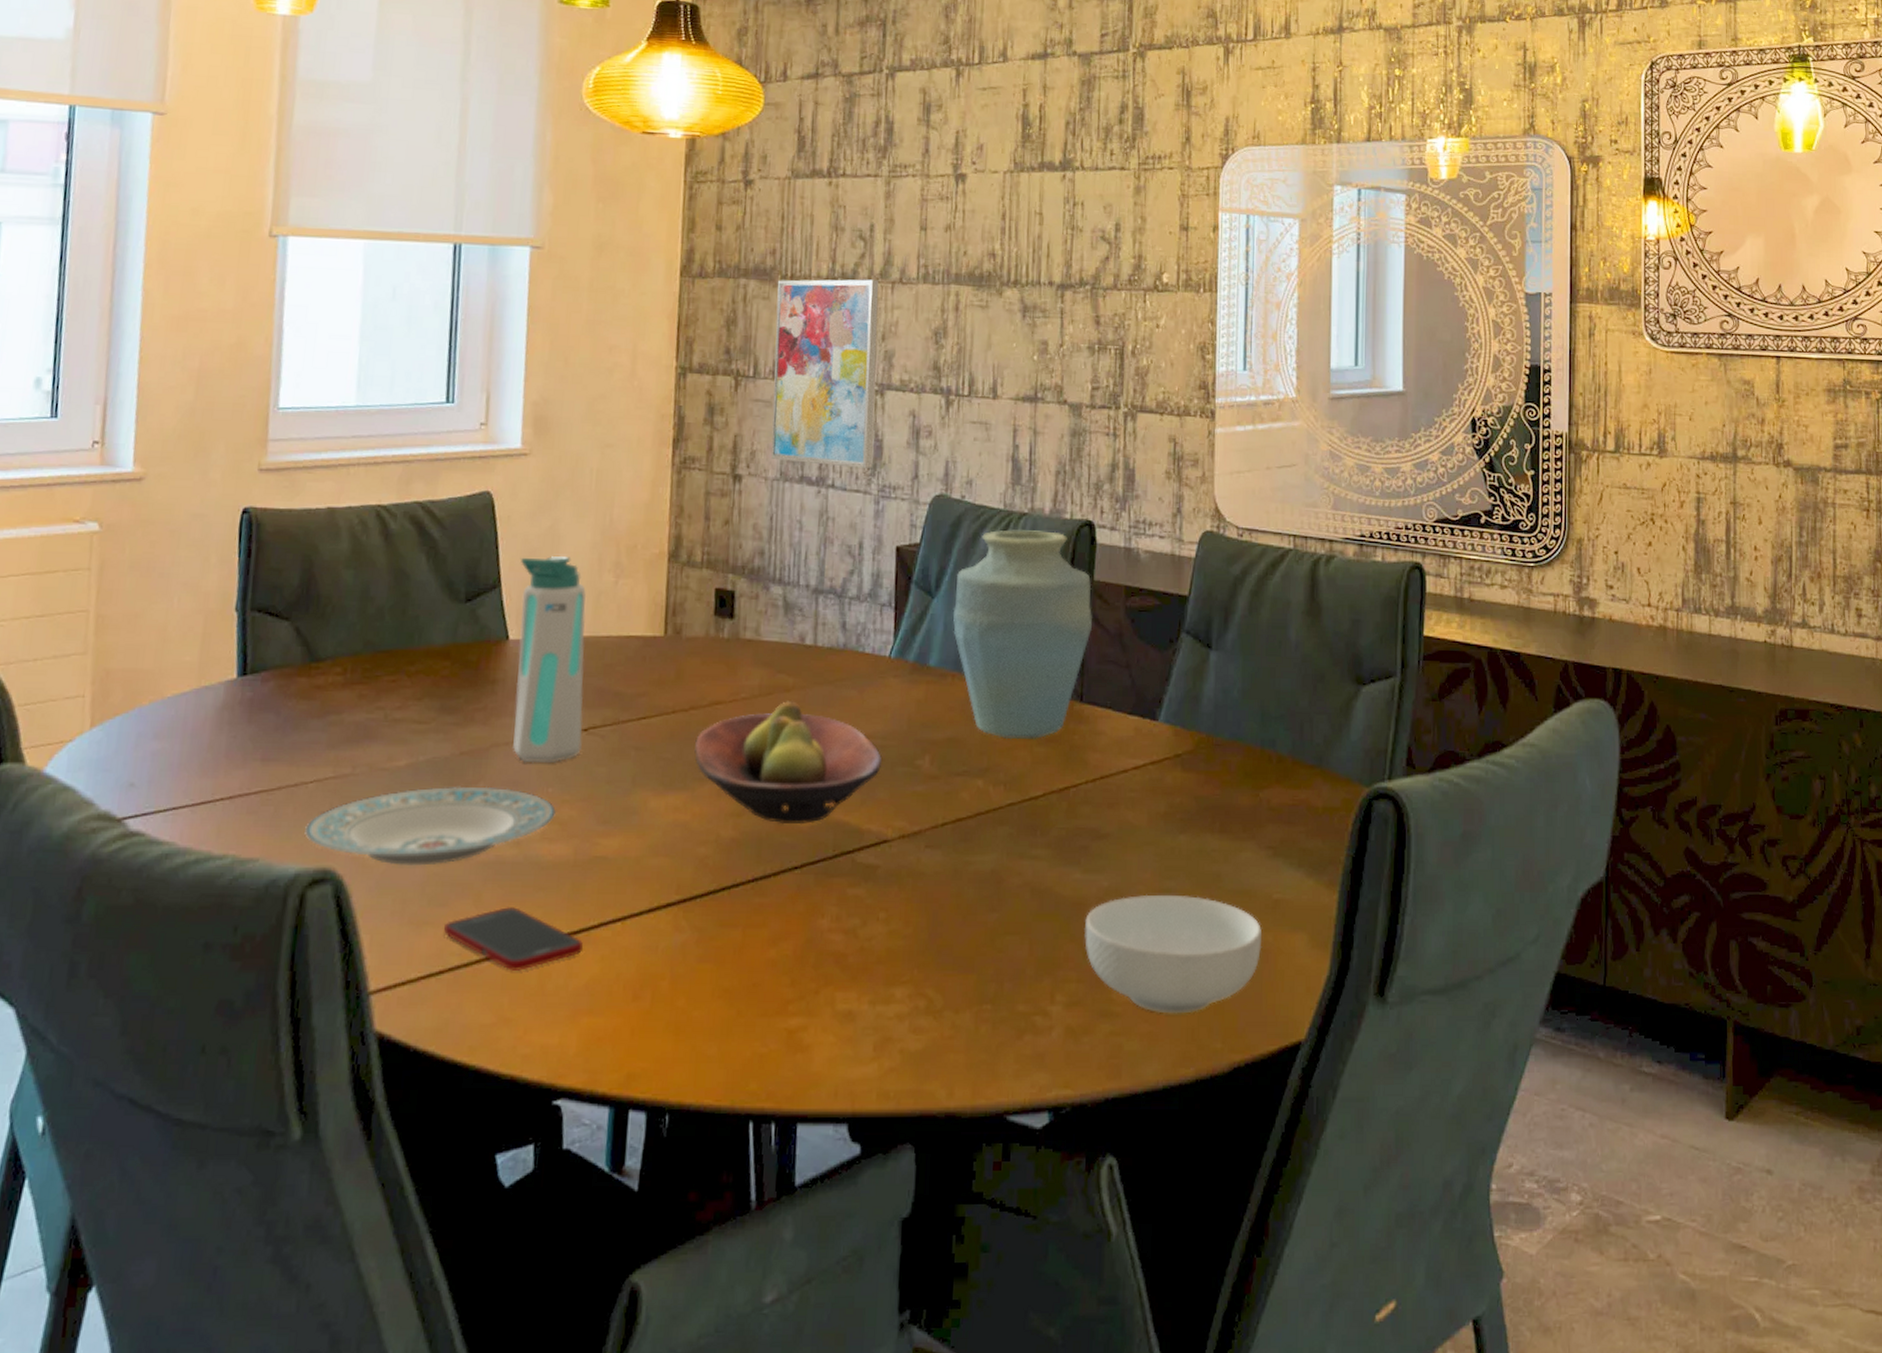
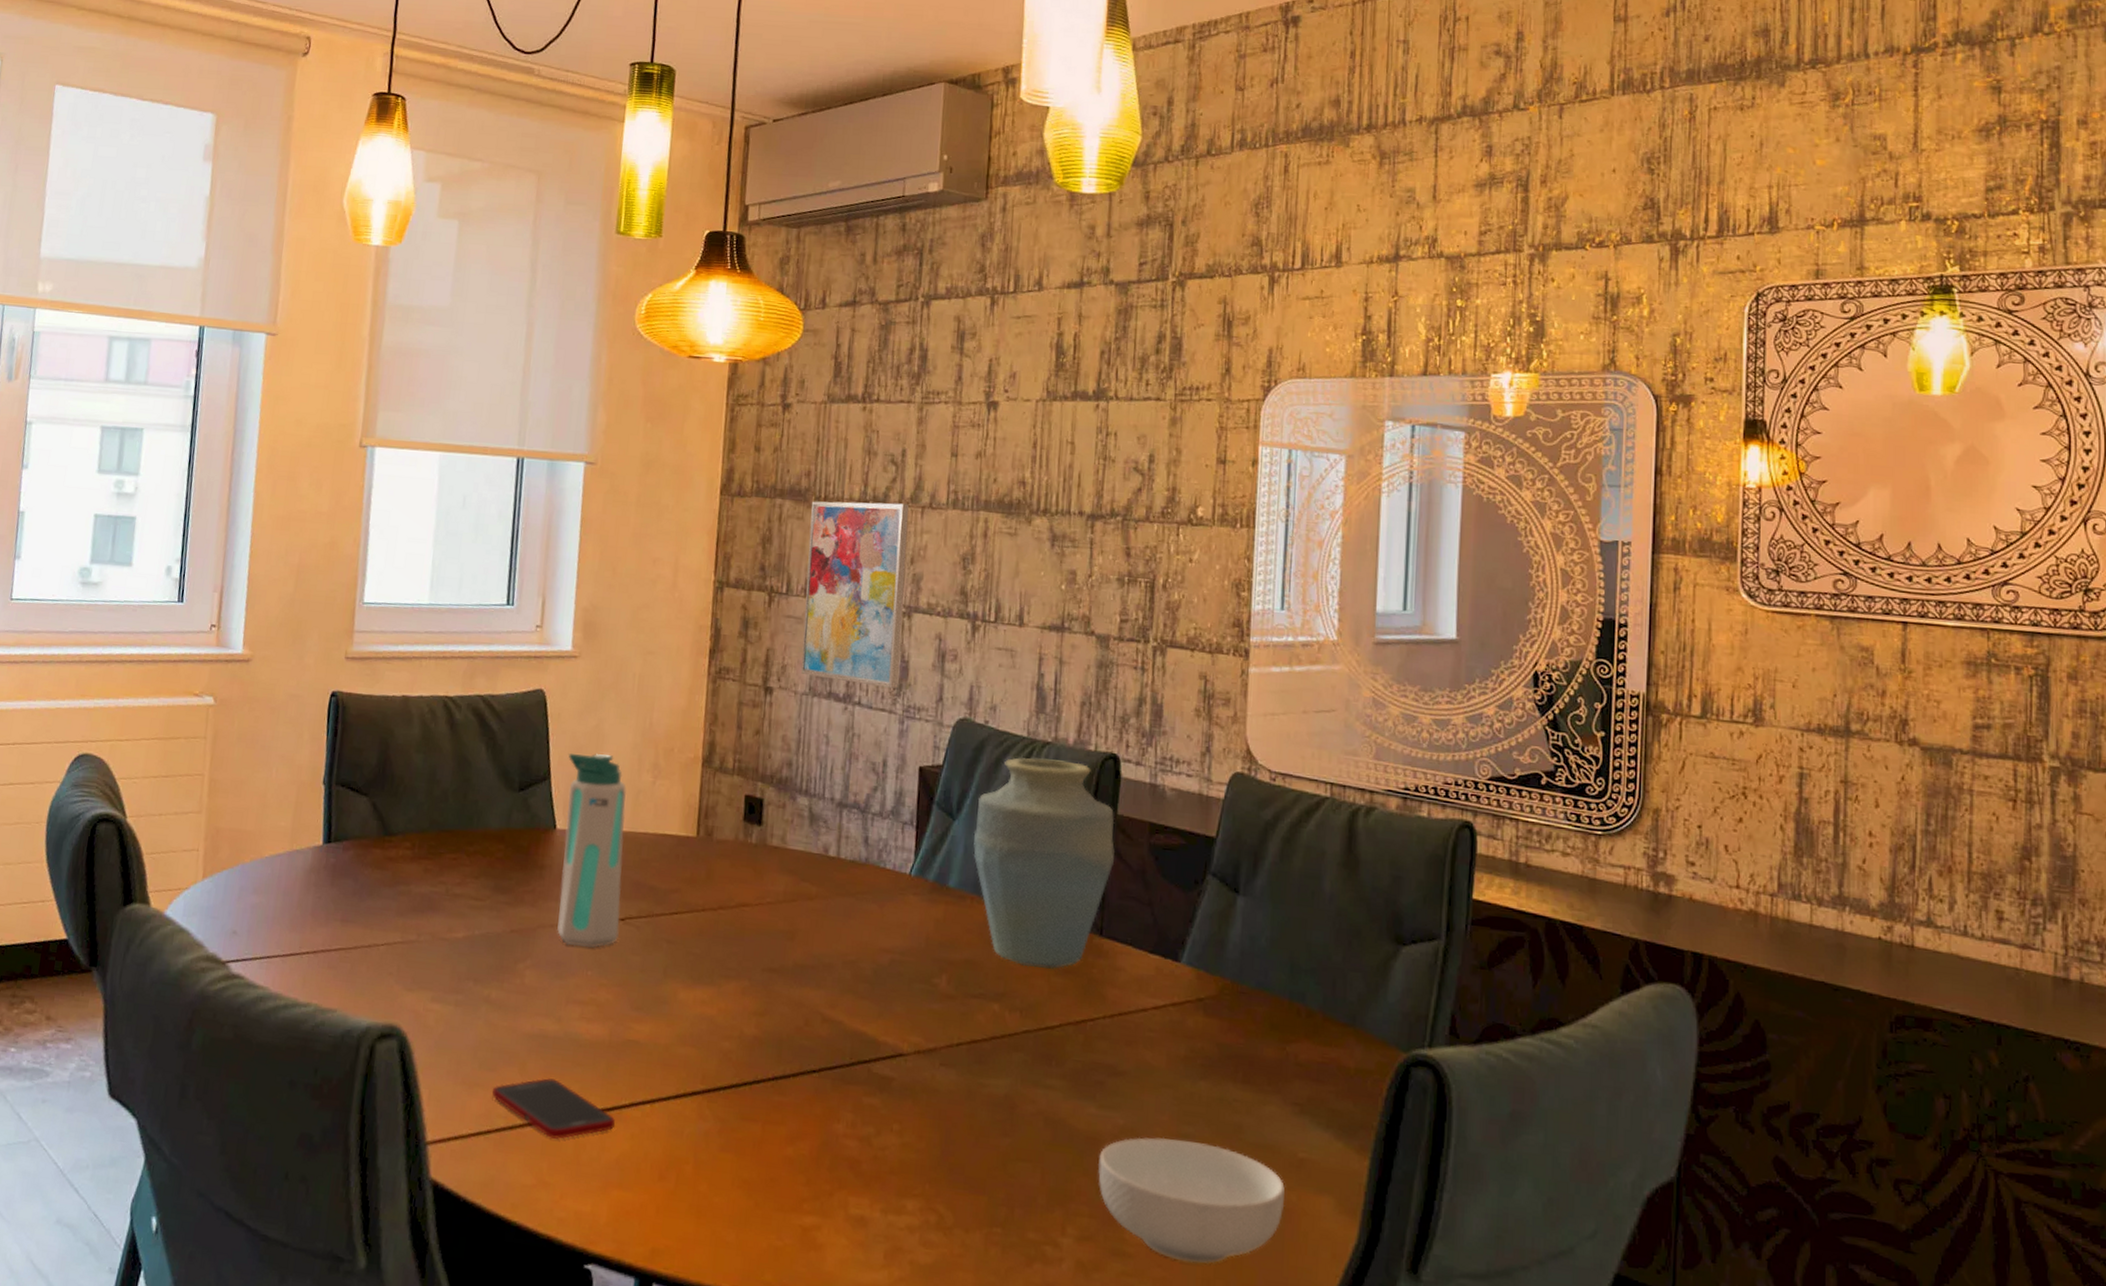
plate: present [305,786,557,866] -> none [376,960,595,1032]
fruit bowl: present [695,700,882,825] -> none [722,908,899,1030]

